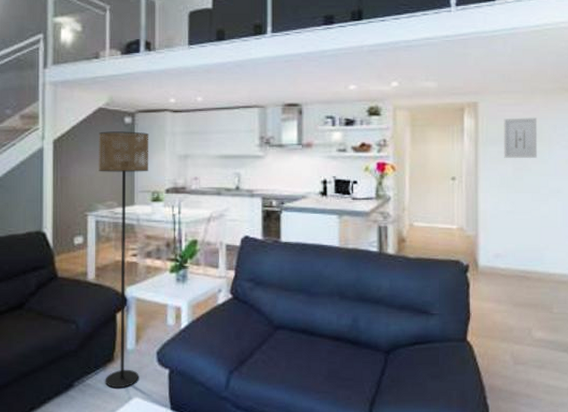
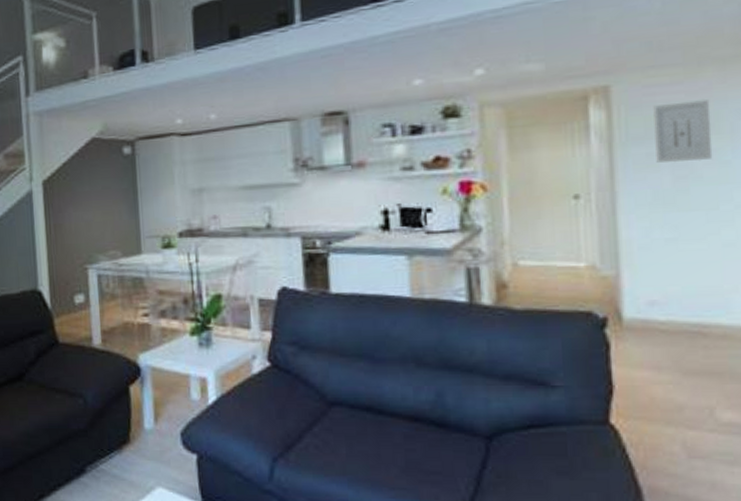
floor lamp: present [99,131,149,389] -> none [94,163,162,476]

